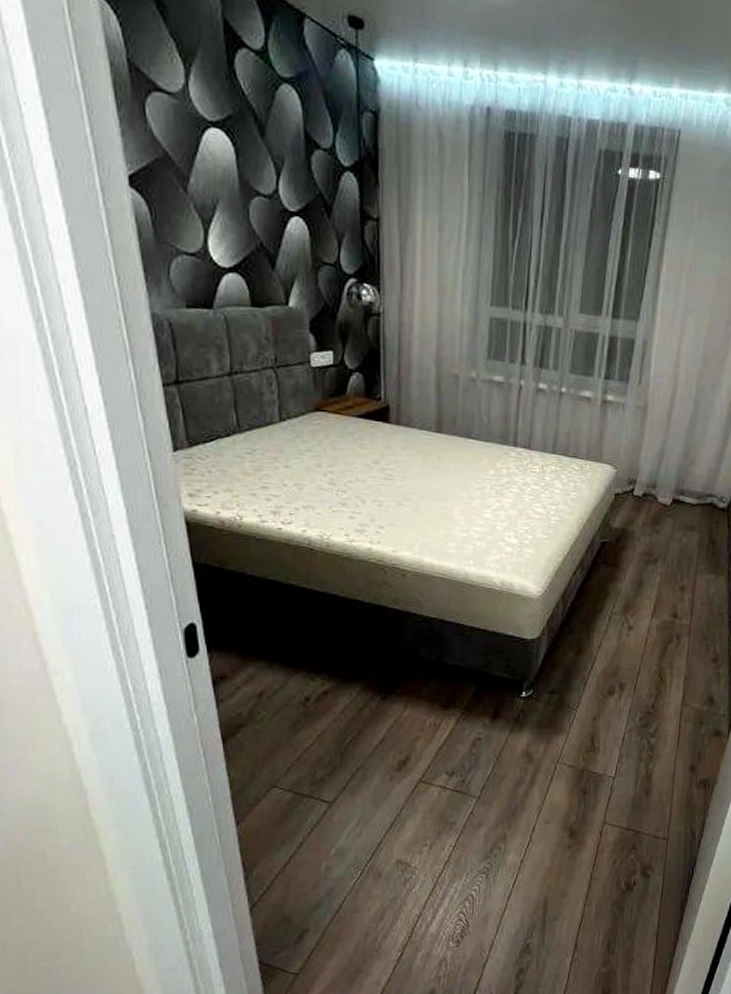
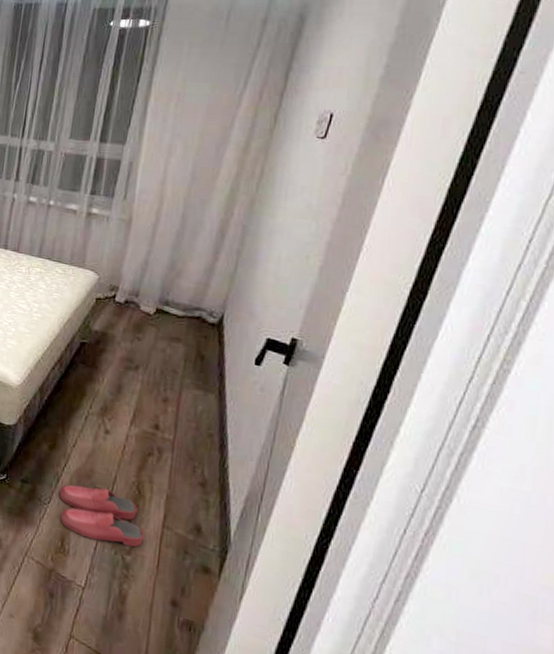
slippers: none [586,681,666,732] -> present [58,484,144,548]

